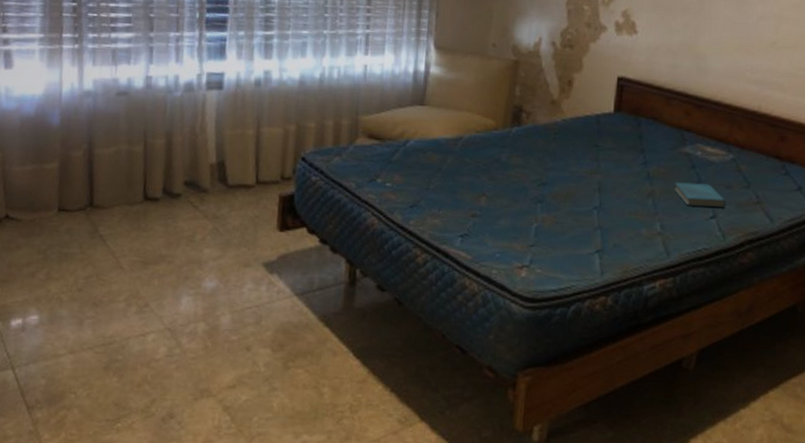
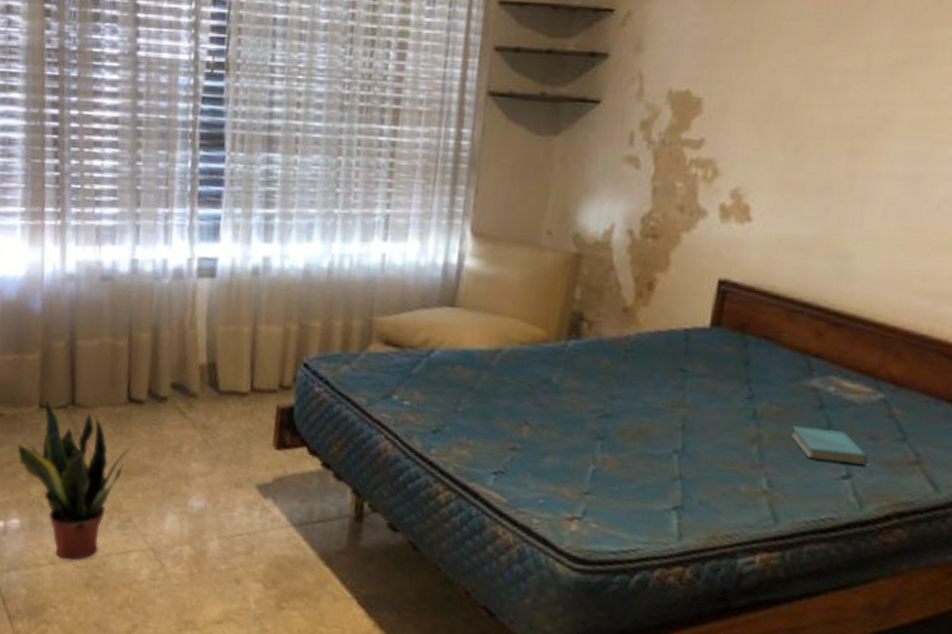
potted plant: none [36,204,153,348] -> present [17,400,137,561]

